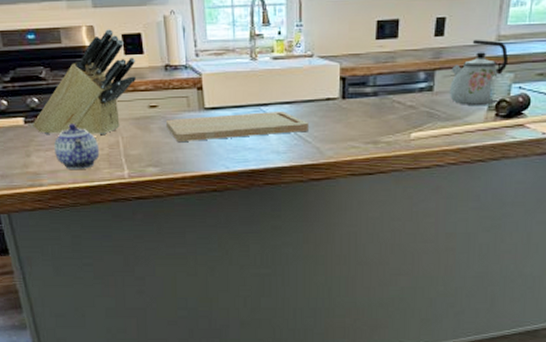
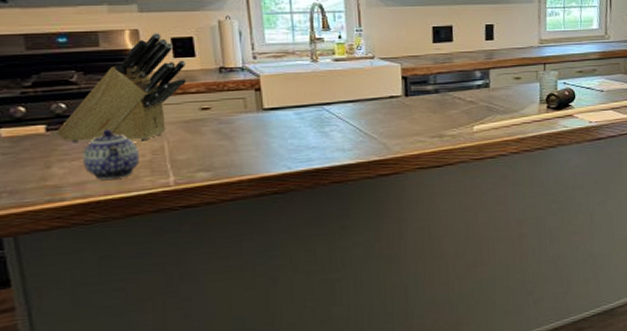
cutting board: present [165,111,309,141] -> none [219,110,374,144]
kettle: present [450,40,509,105] -> none [503,43,552,100]

